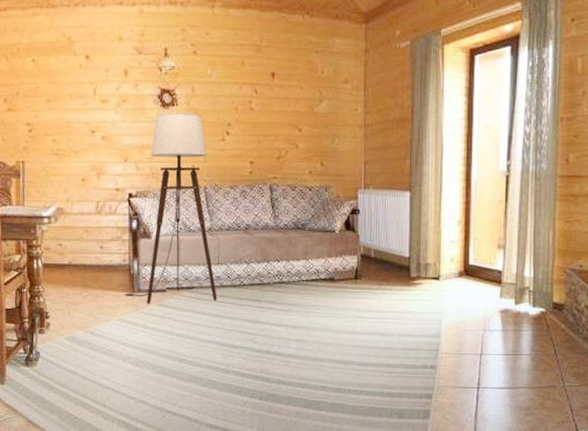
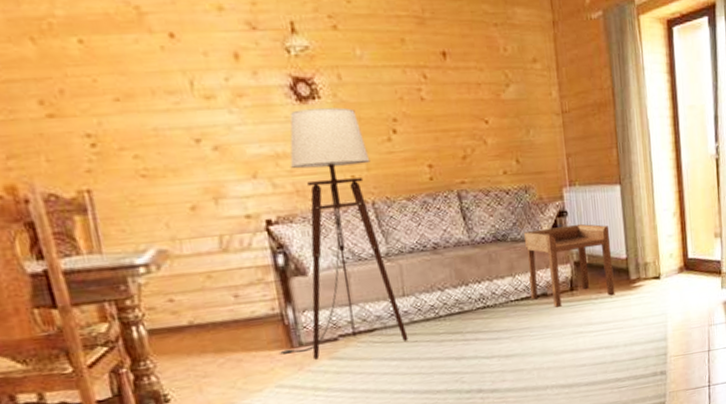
side table: none [319,222,396,292] -> present [523,223,615,307]

